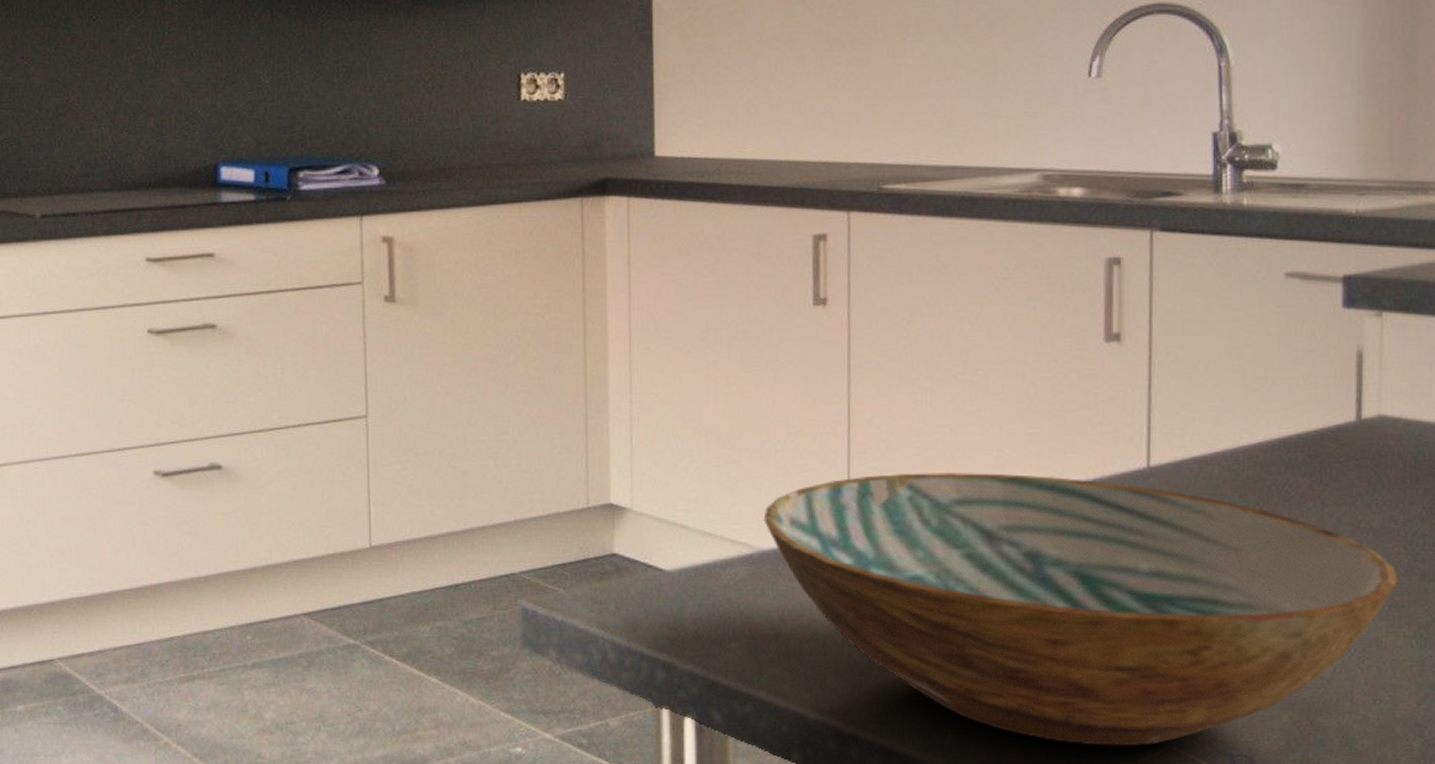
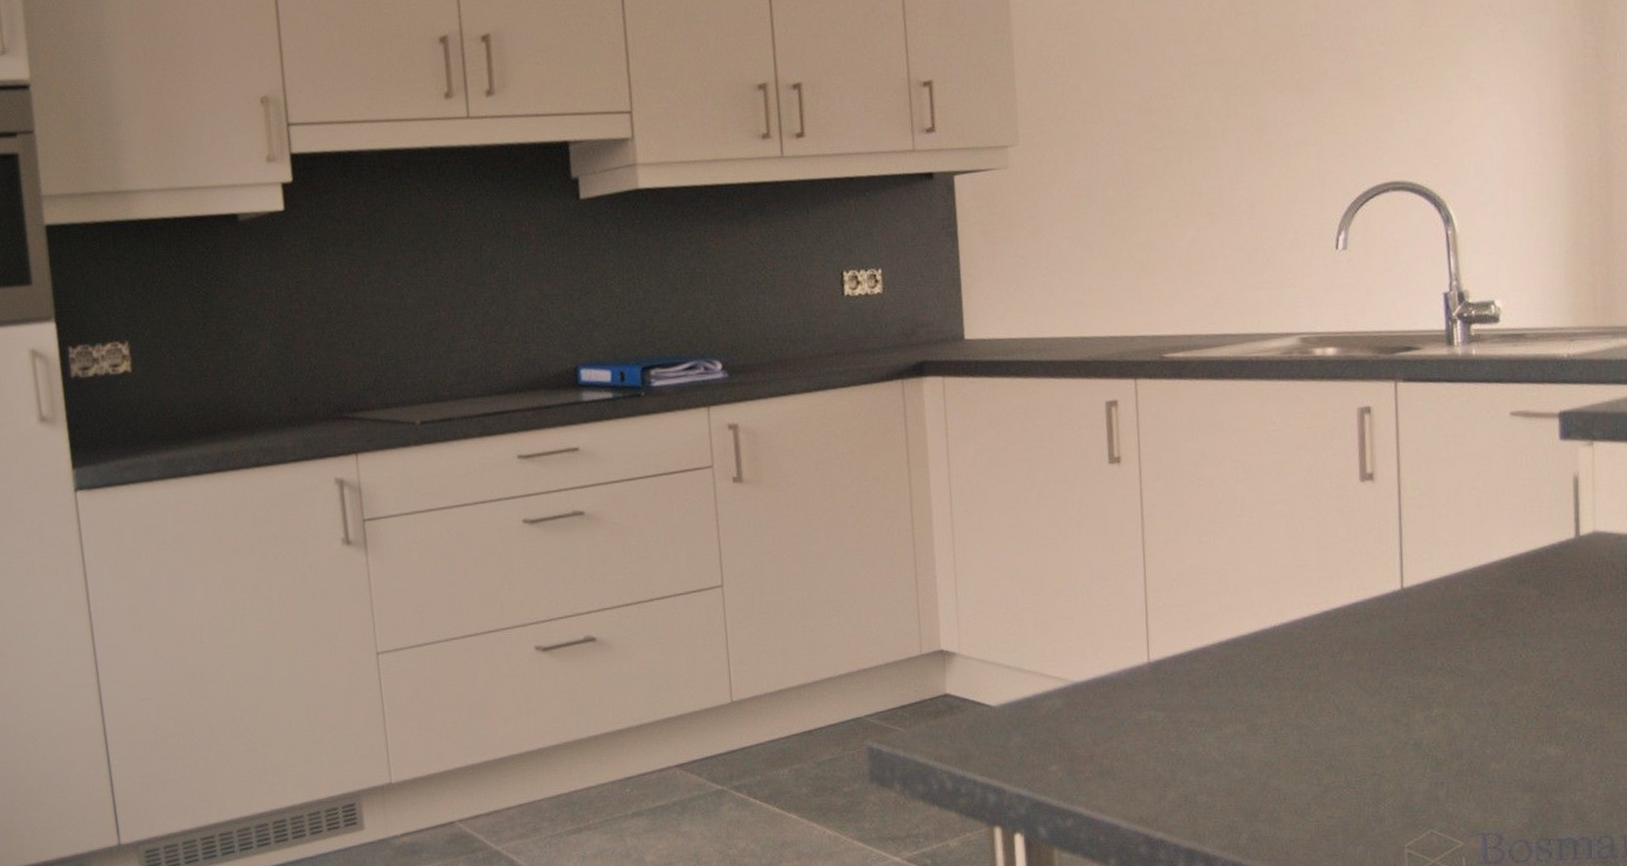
bowl: present [763,471,1398,747] -> none [1074,601,1616,835]

